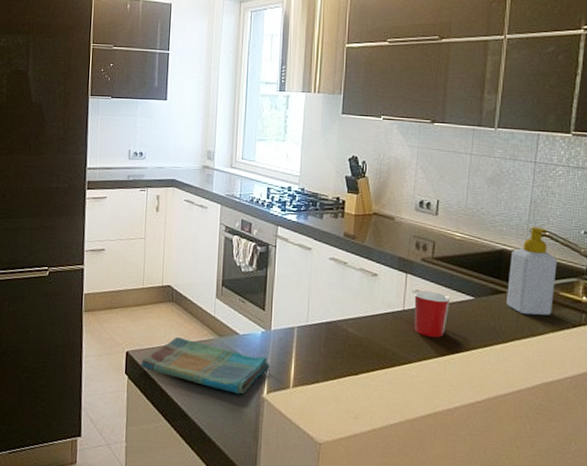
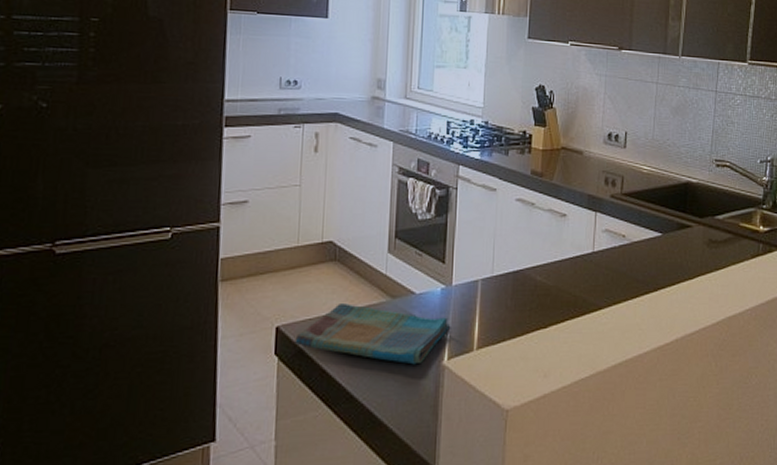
mug: present [414,291,451,337] -> none [604,230,640,279]
soap bottle: present [507,226,557,316] -> none [692,157,737,249]

